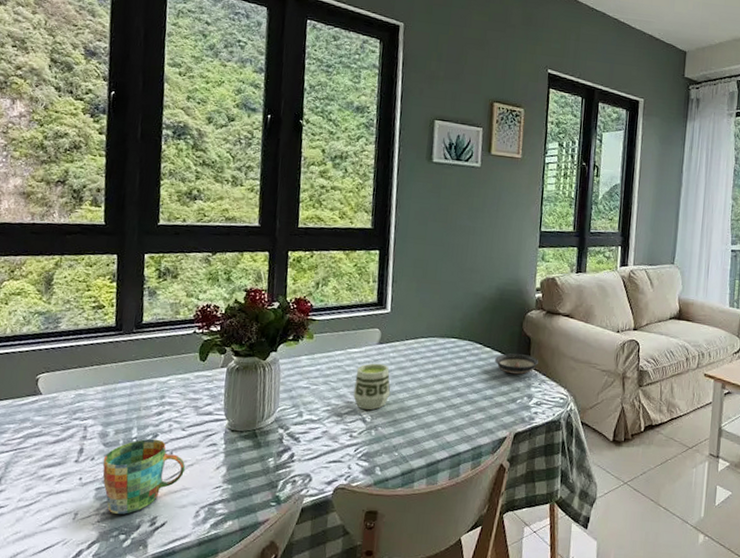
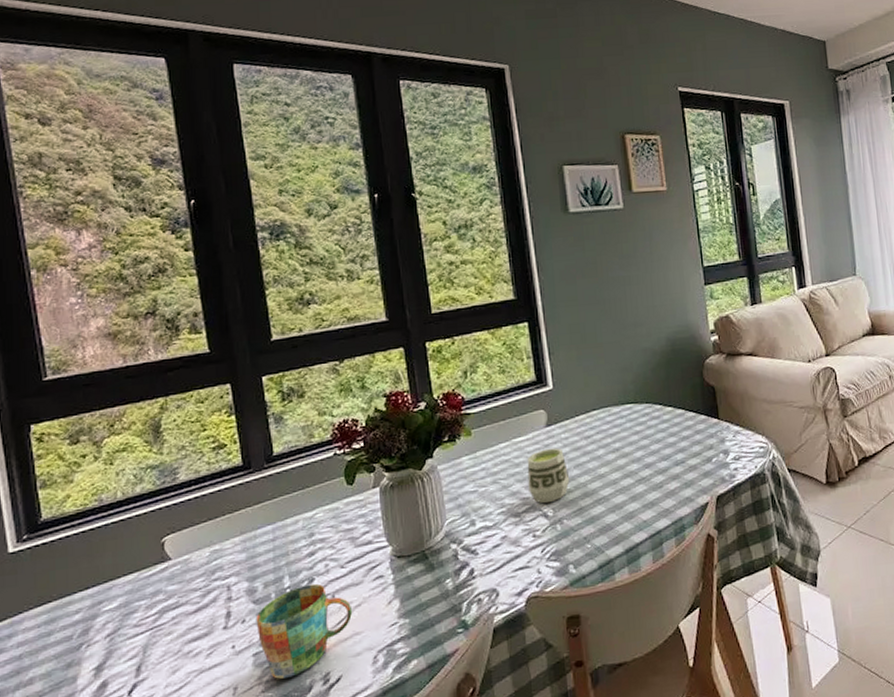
saucer: present [495,353,539,375] -> none [679,406,729,432]

